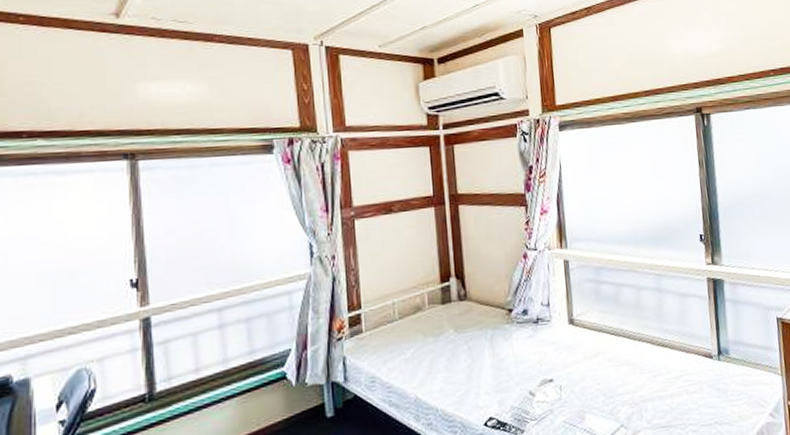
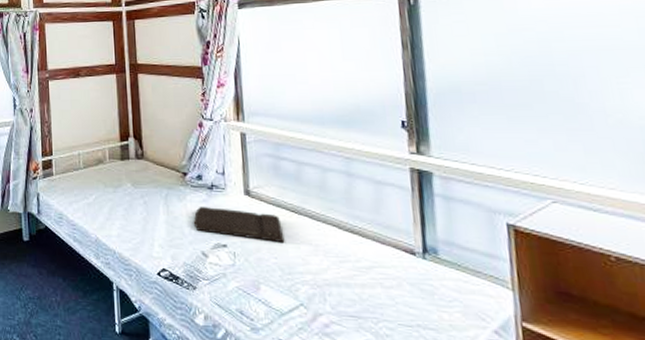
cushion: none [519,340,606,370] -> present [193,206,285,242]

